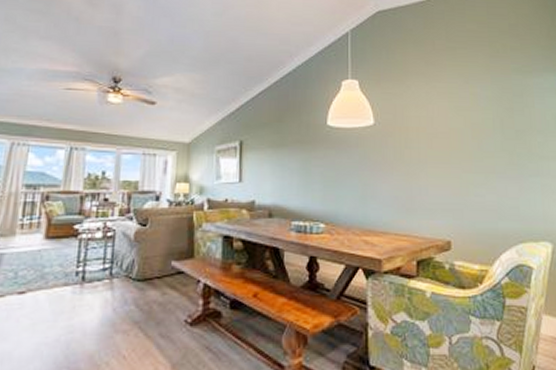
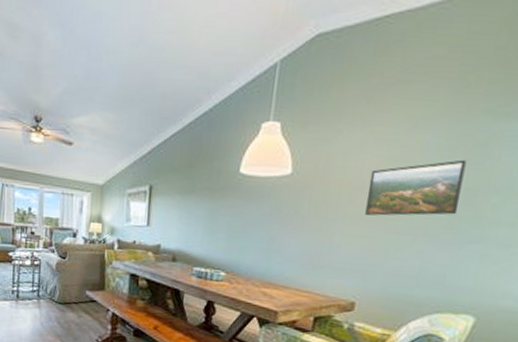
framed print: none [440,107,515,158] -> present [365,159,467,216]

